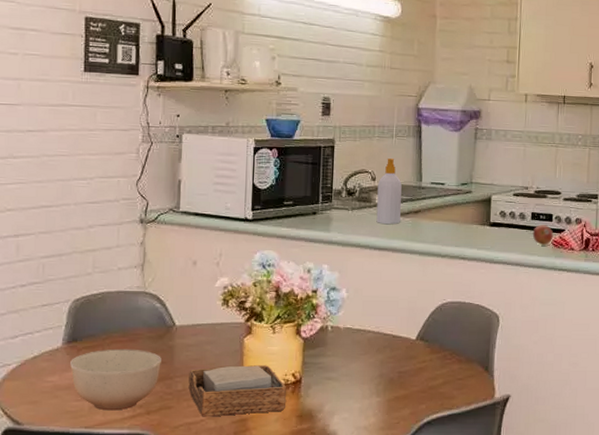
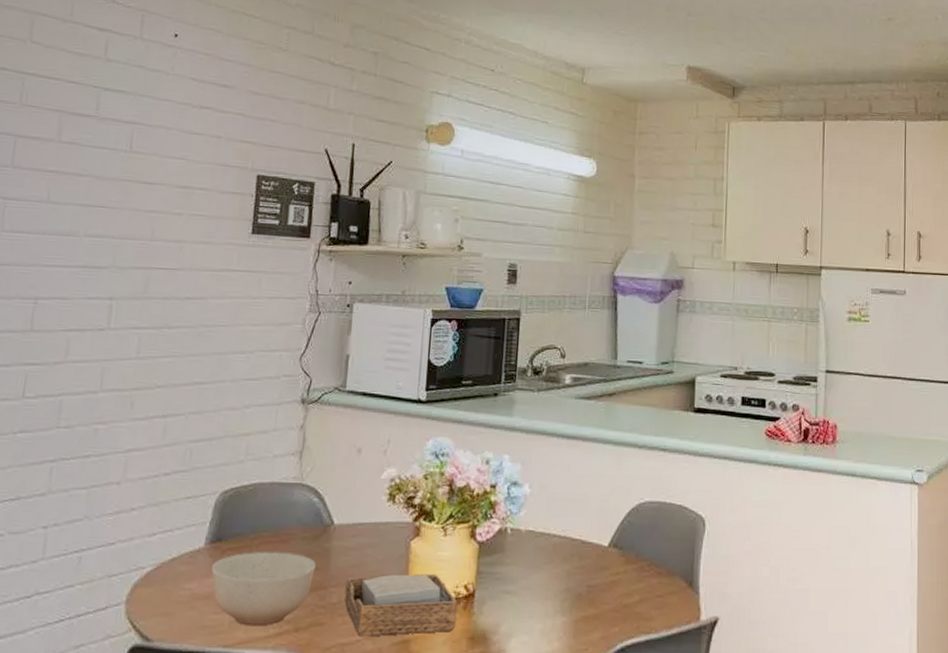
soap bottle: present [376,158,402,225] -> none [565,333,595,410]
fruit: present [532,225,554,246] -> none [743,411,767,436]

